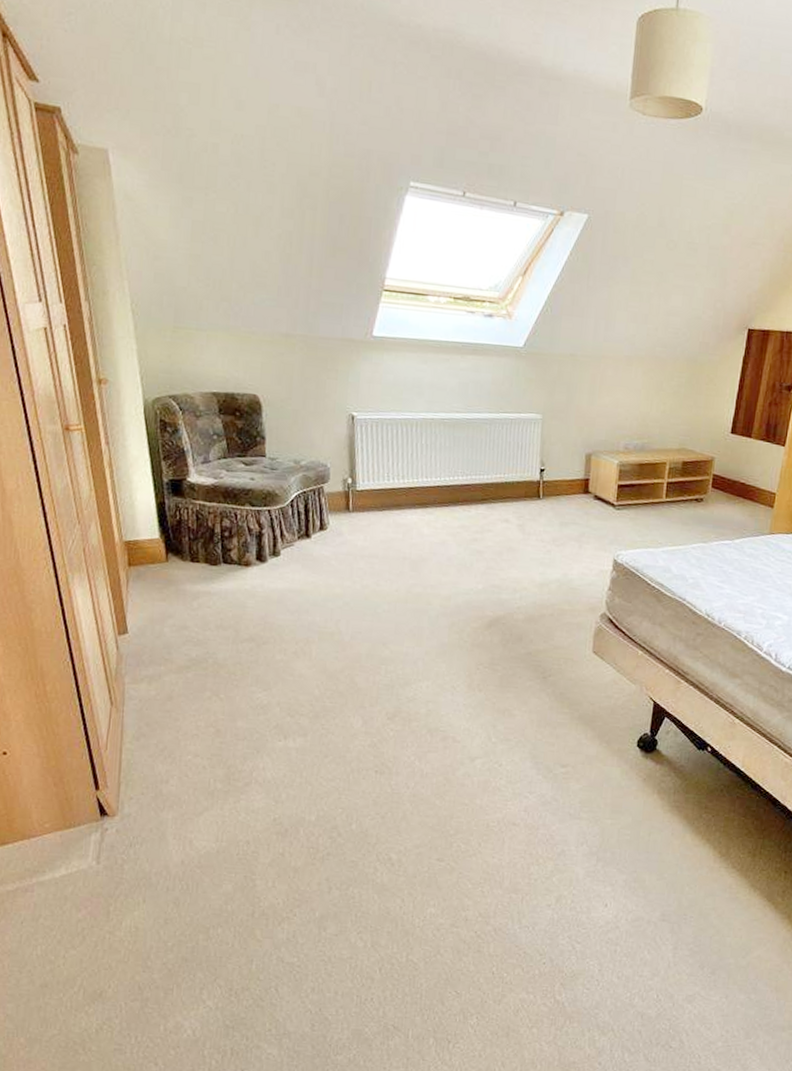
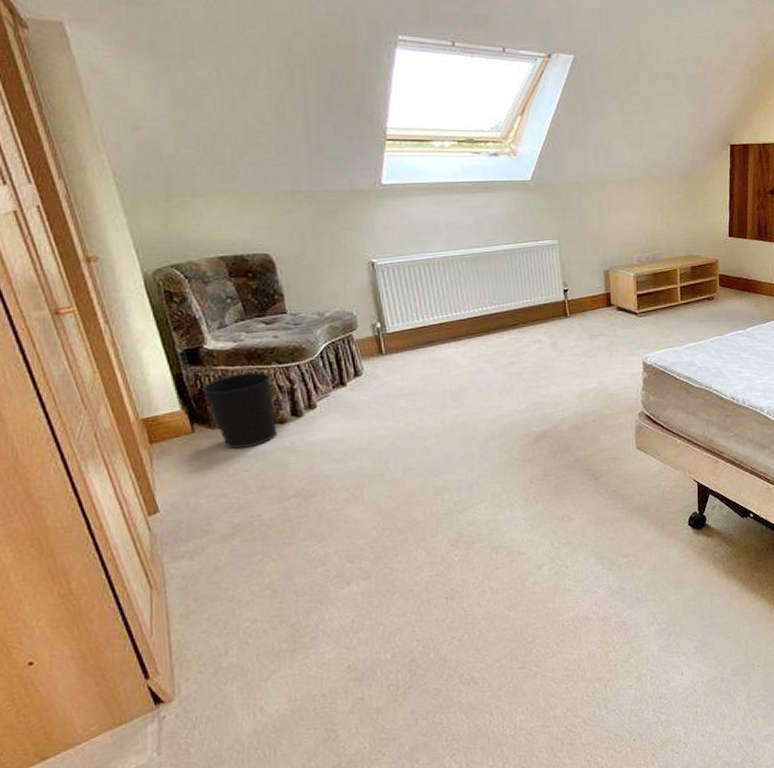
wastebasket: none [180,510,243,585] -> present [201,372,278,450]

